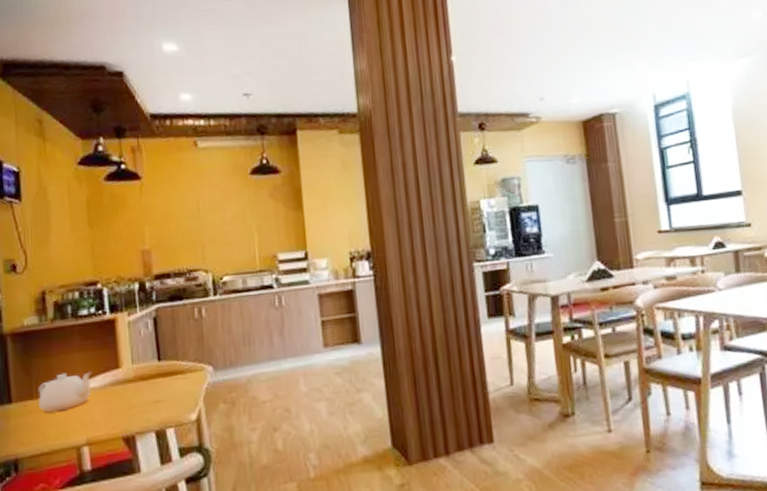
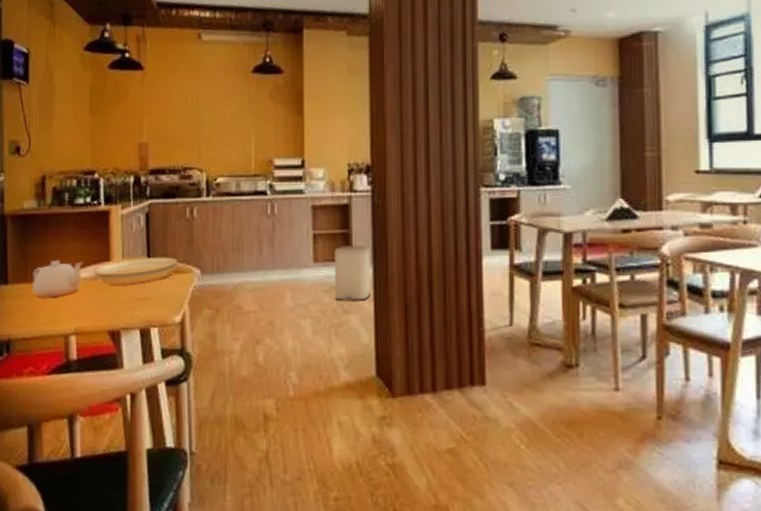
plate: none [103,357,191,392] -> present [94,257,179,285]
pedal bin: none [343,326,381,382] -> present [335,246,370,302]

